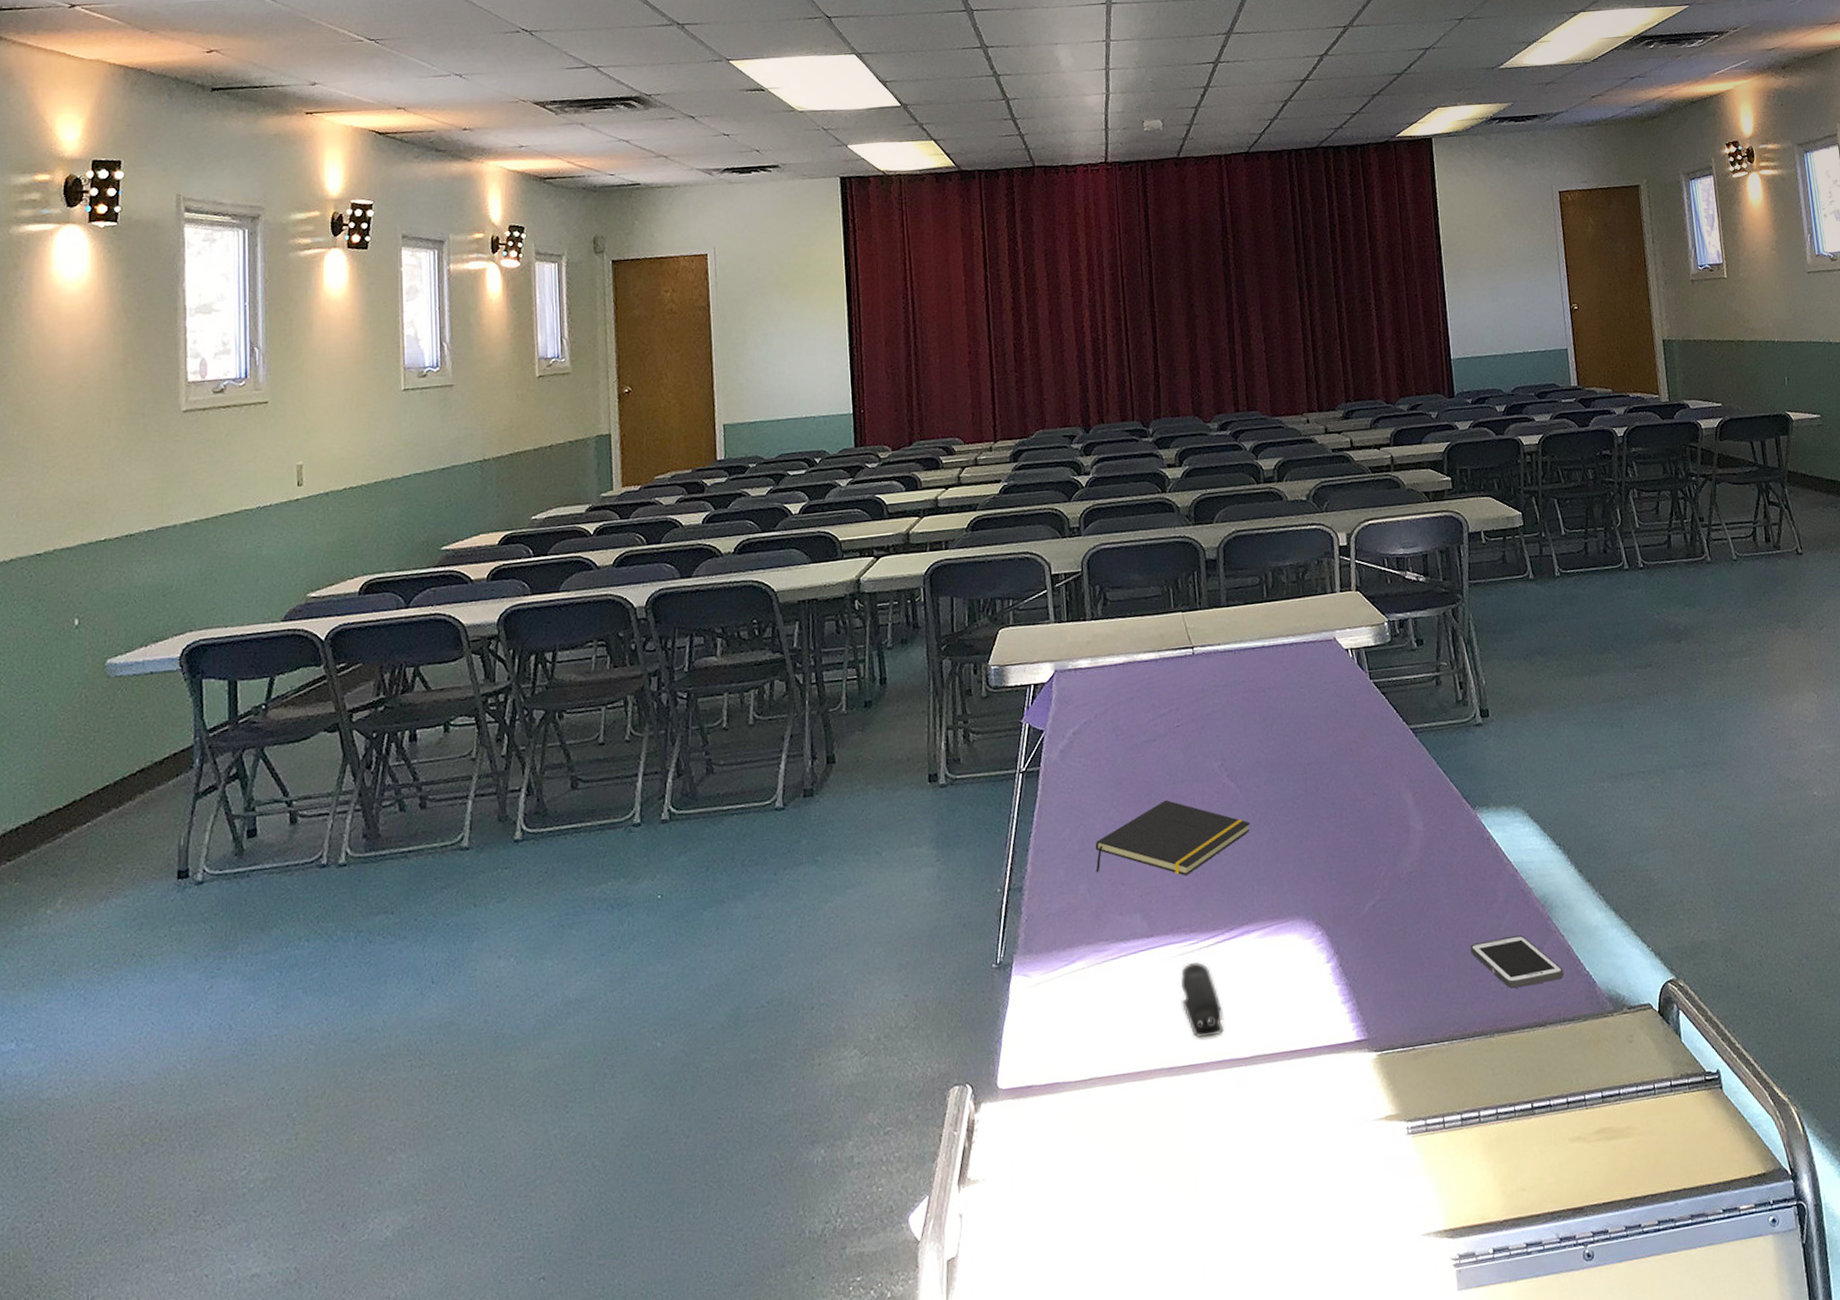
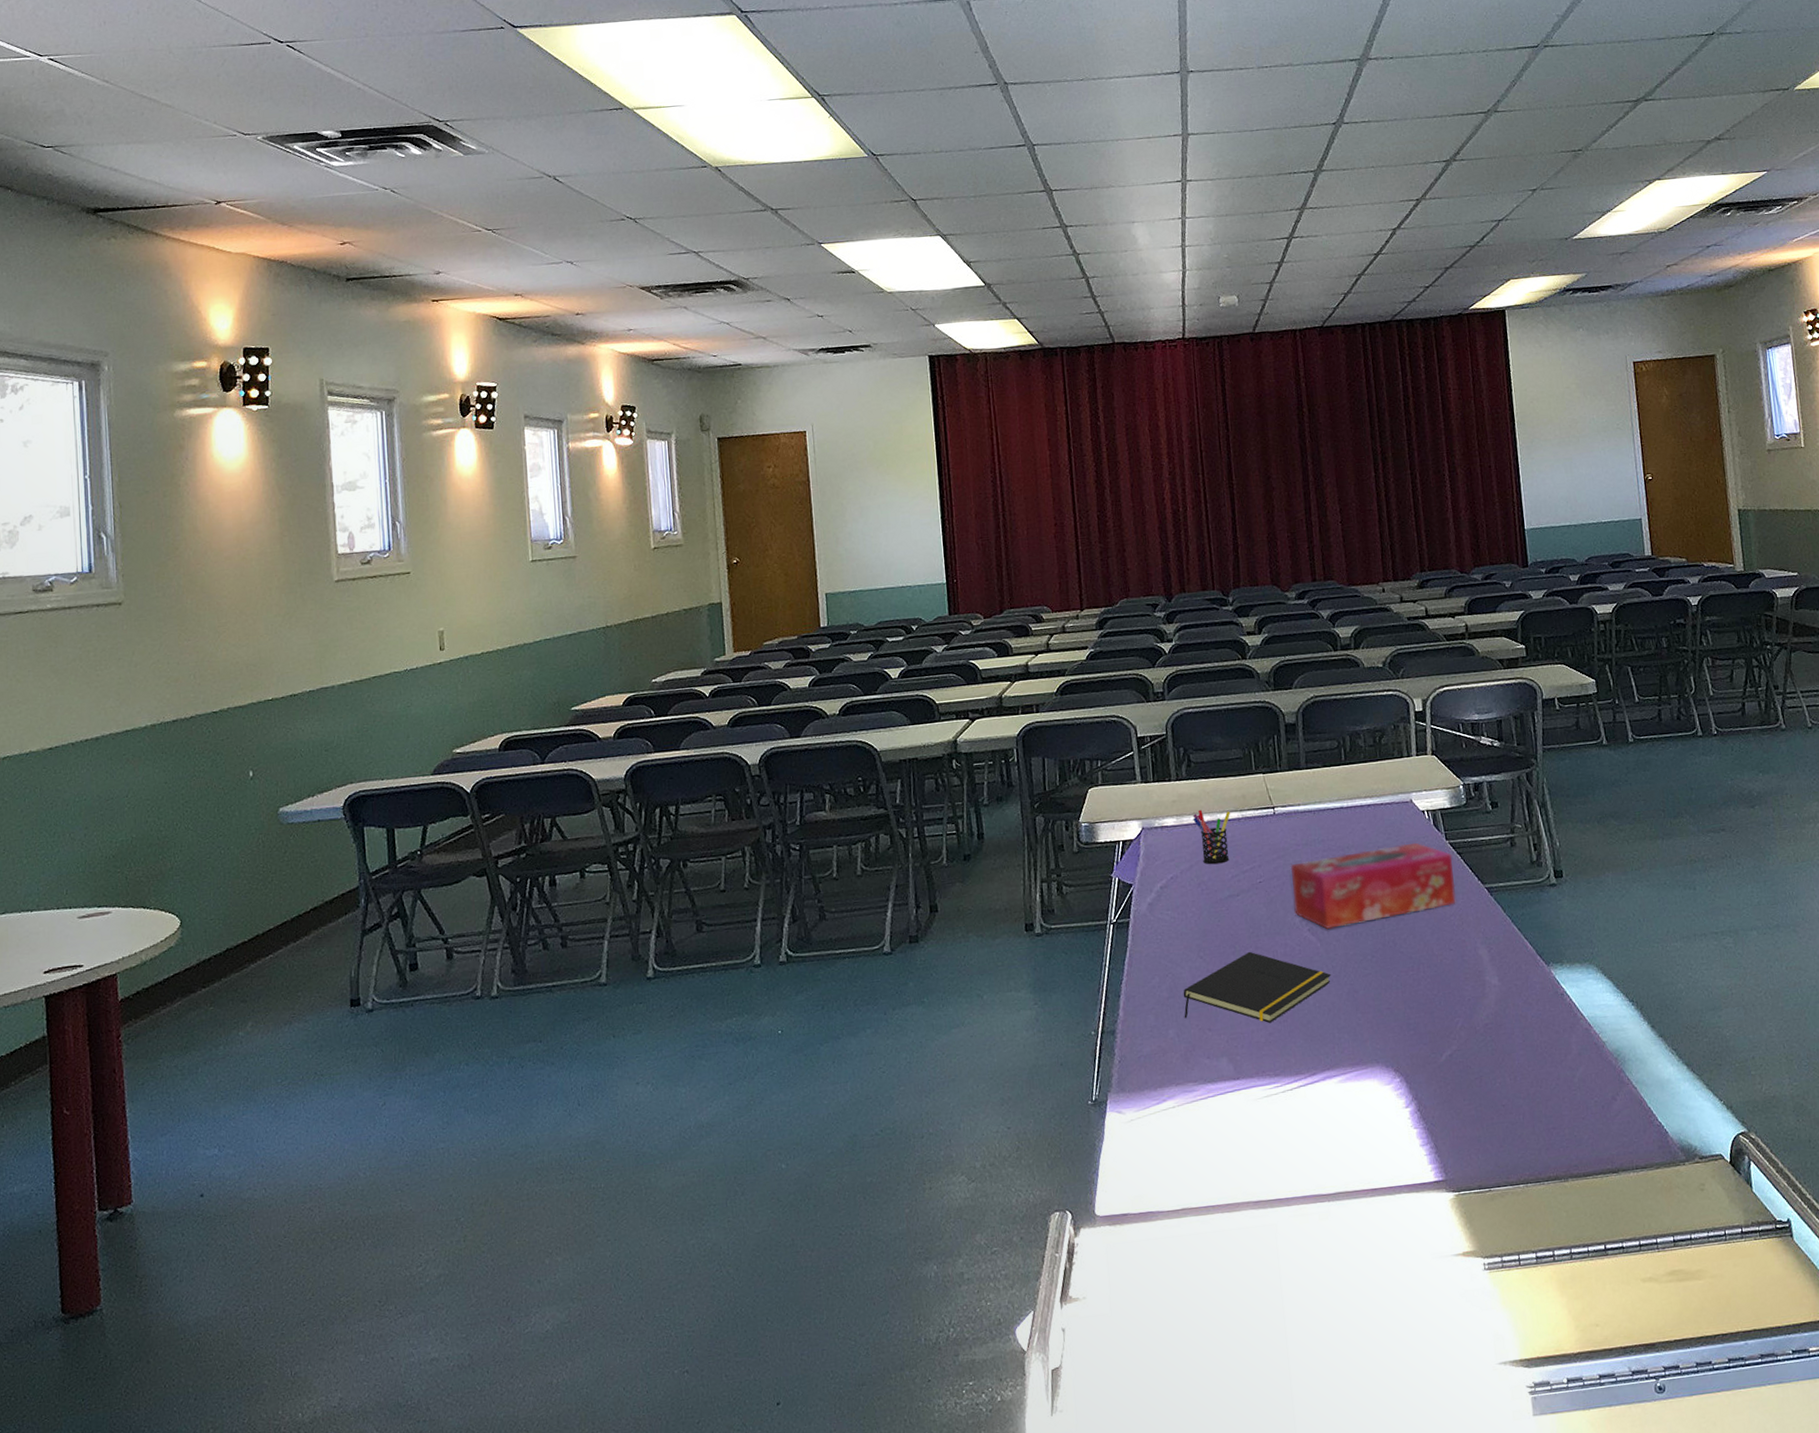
pen holder: none [1108,650,1148,709] -> present [1192,809,1231,865]
stapler: present [1180,962,1224,1039] -> none [1266,1104,1307,1175]
tissue box: none [1209,682,1380,776] -> present [1290,842,1456,930]
cell phone: present [1470,935,1564,989] -> none [1544,1086,1637,1137]

